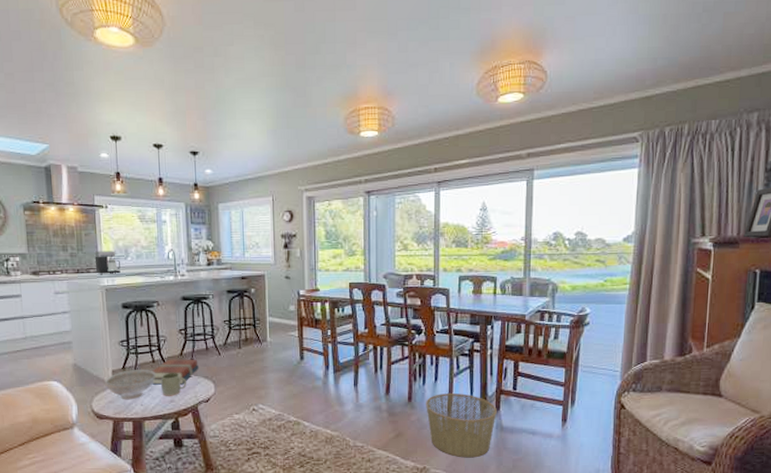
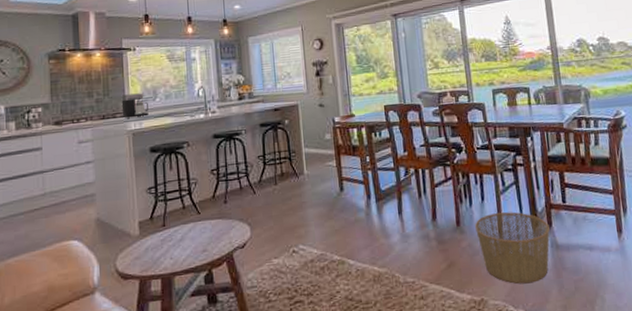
decorative bowl: present [105,370,156,400] -> none [130,217,187,255]
books: present [152,359,200,385] -> none [182,200,234,234]
mug: present [160,372,187,396] -> none [191,217,221,246]

